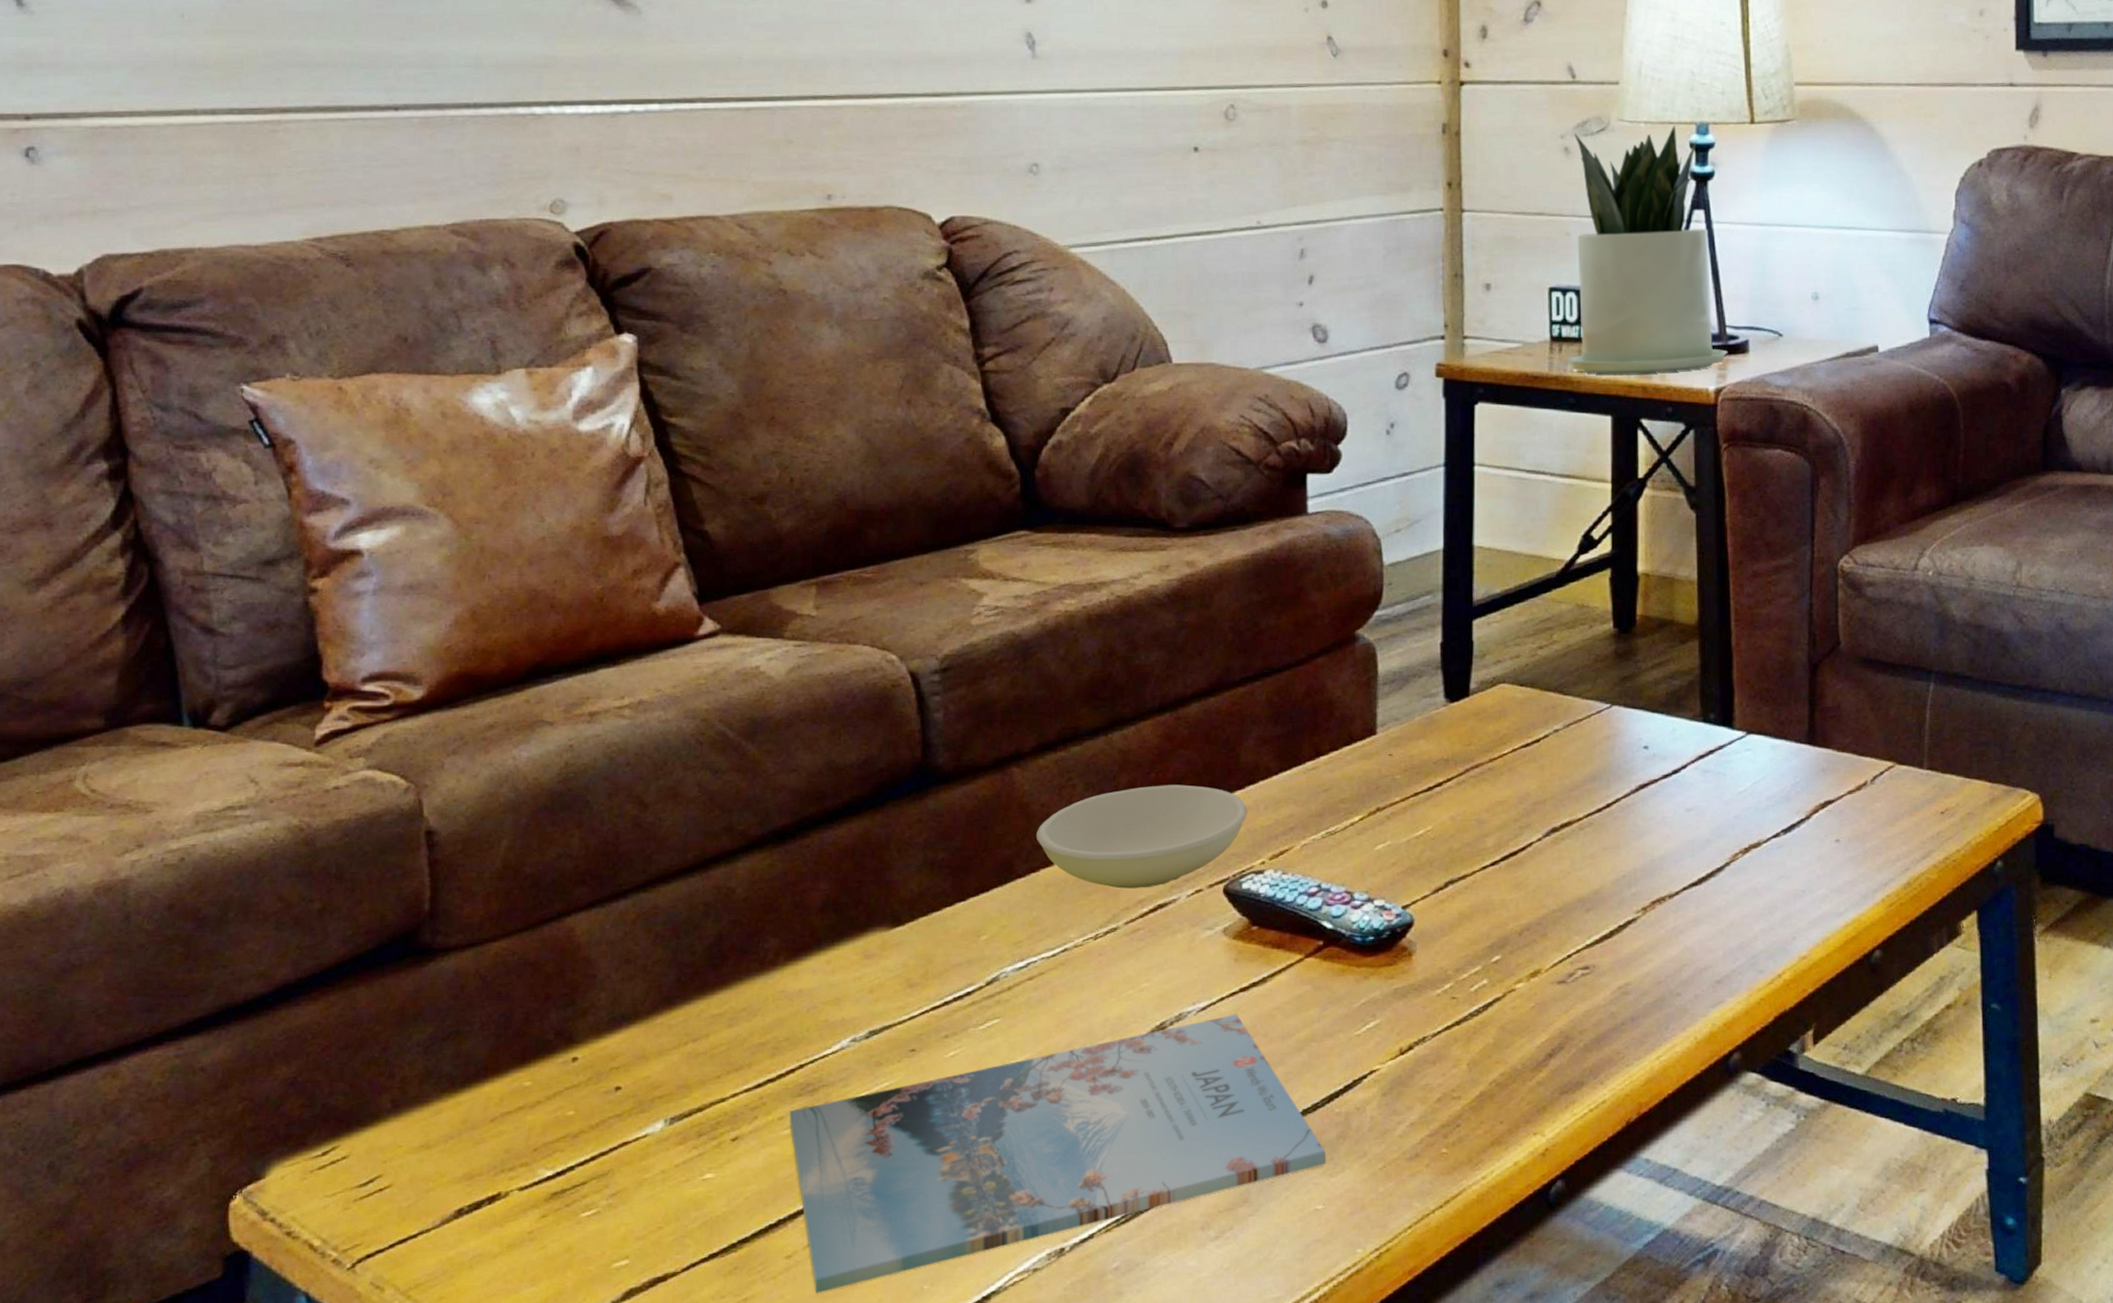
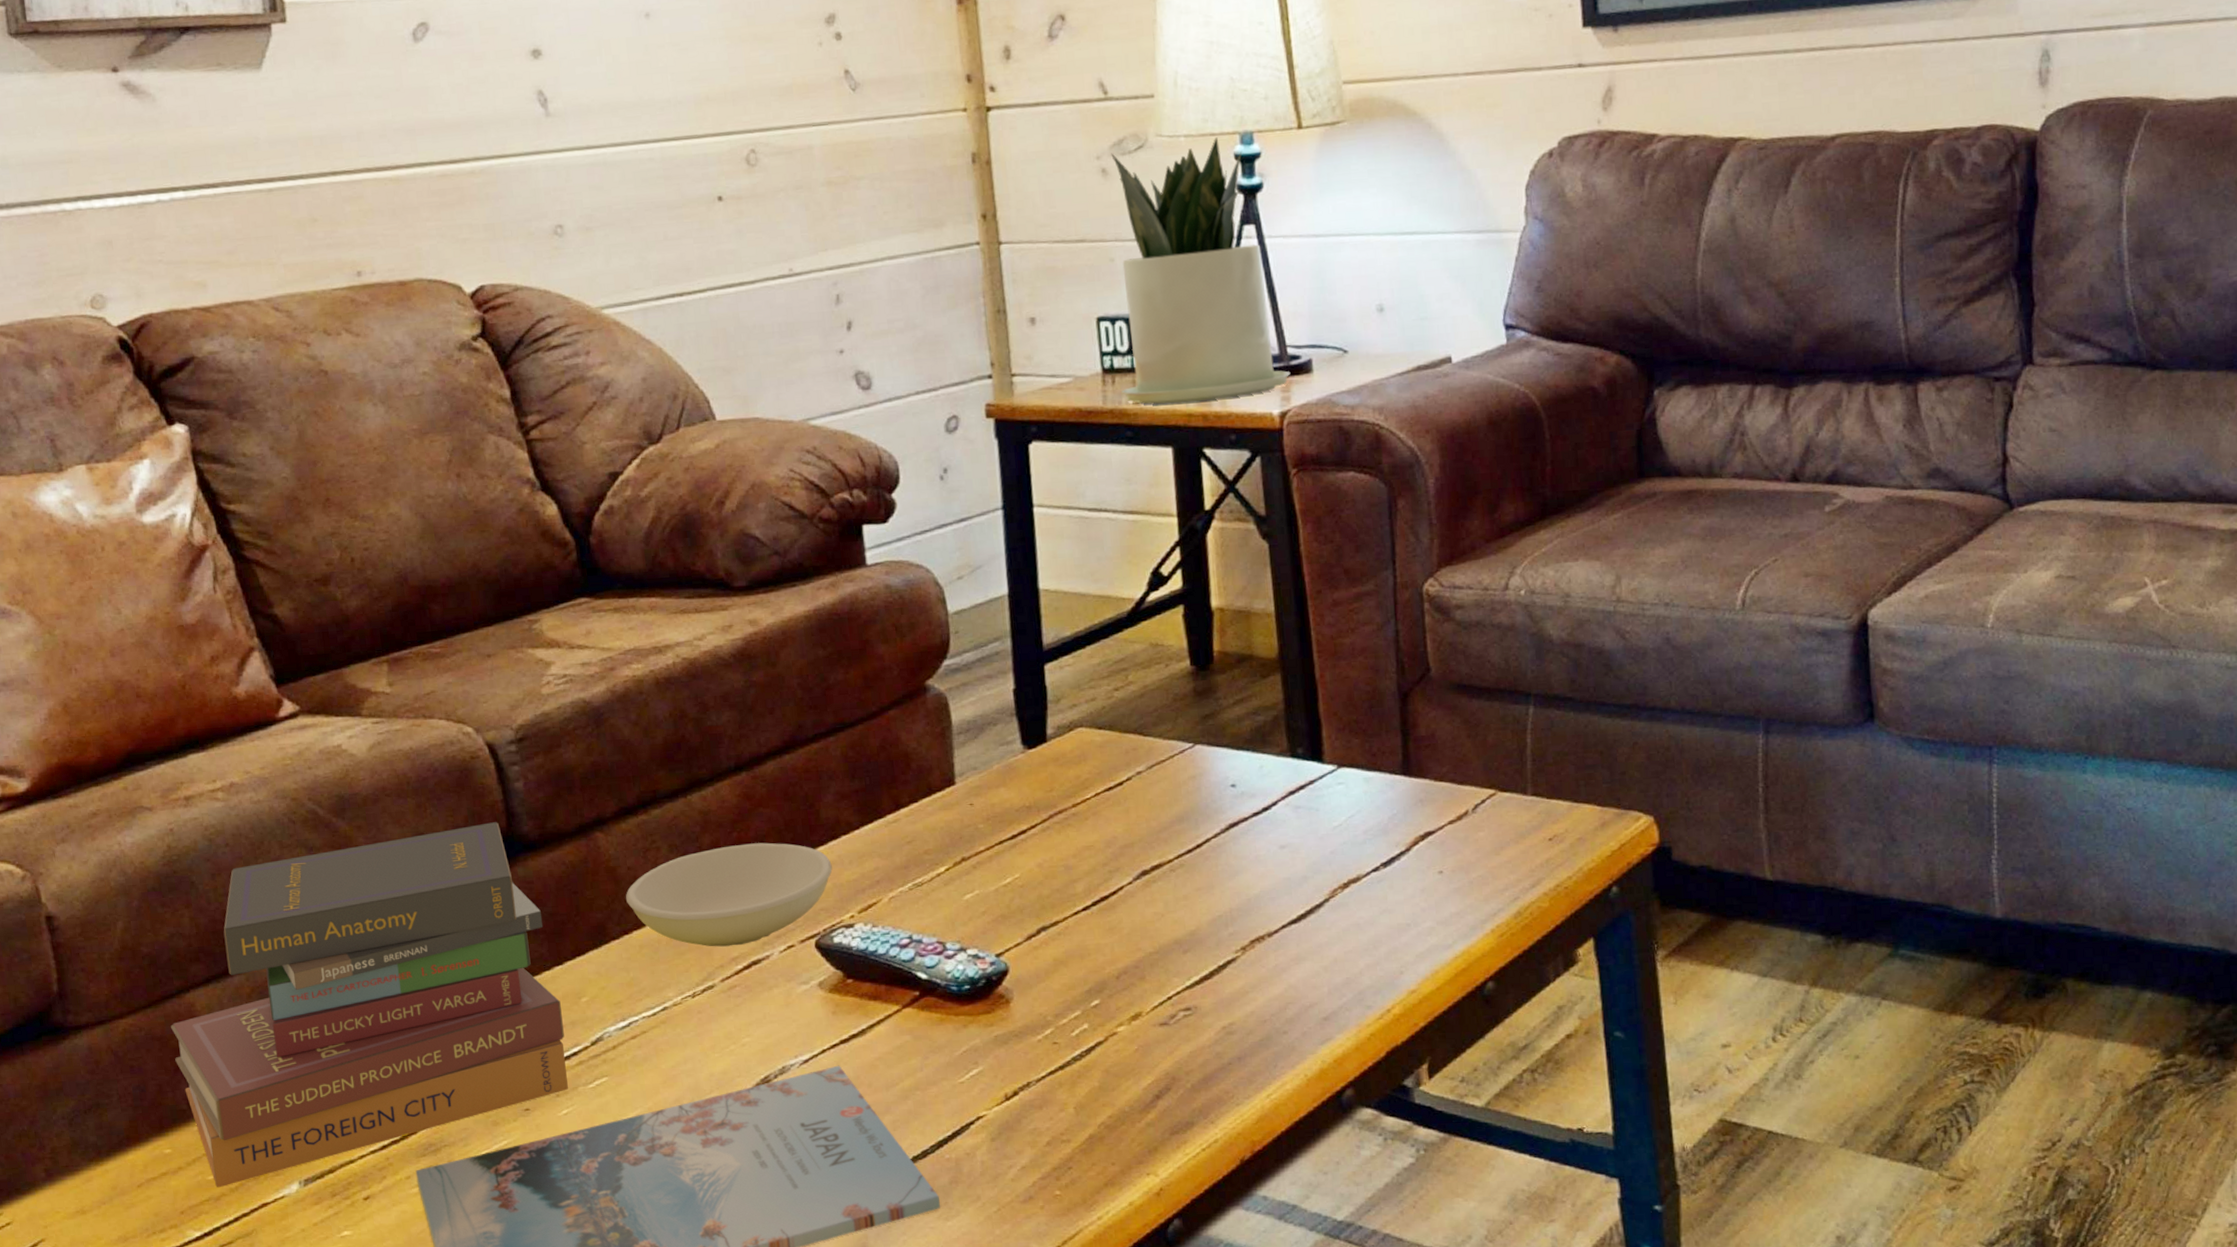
books: none [546,752,959,1124] -> present [171,822,568,1188]

